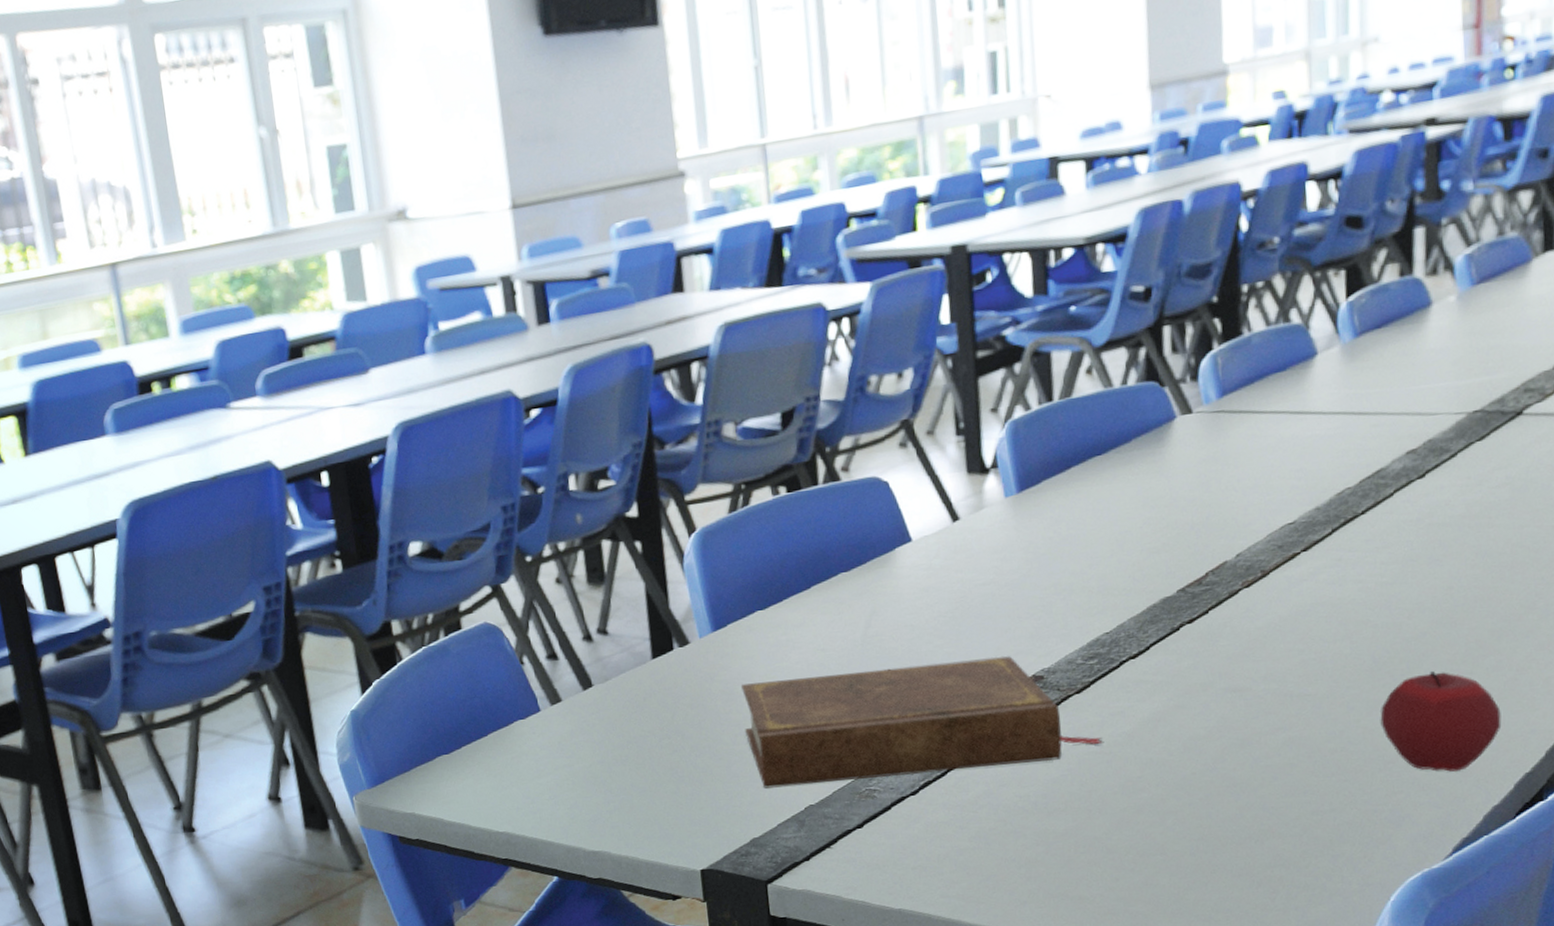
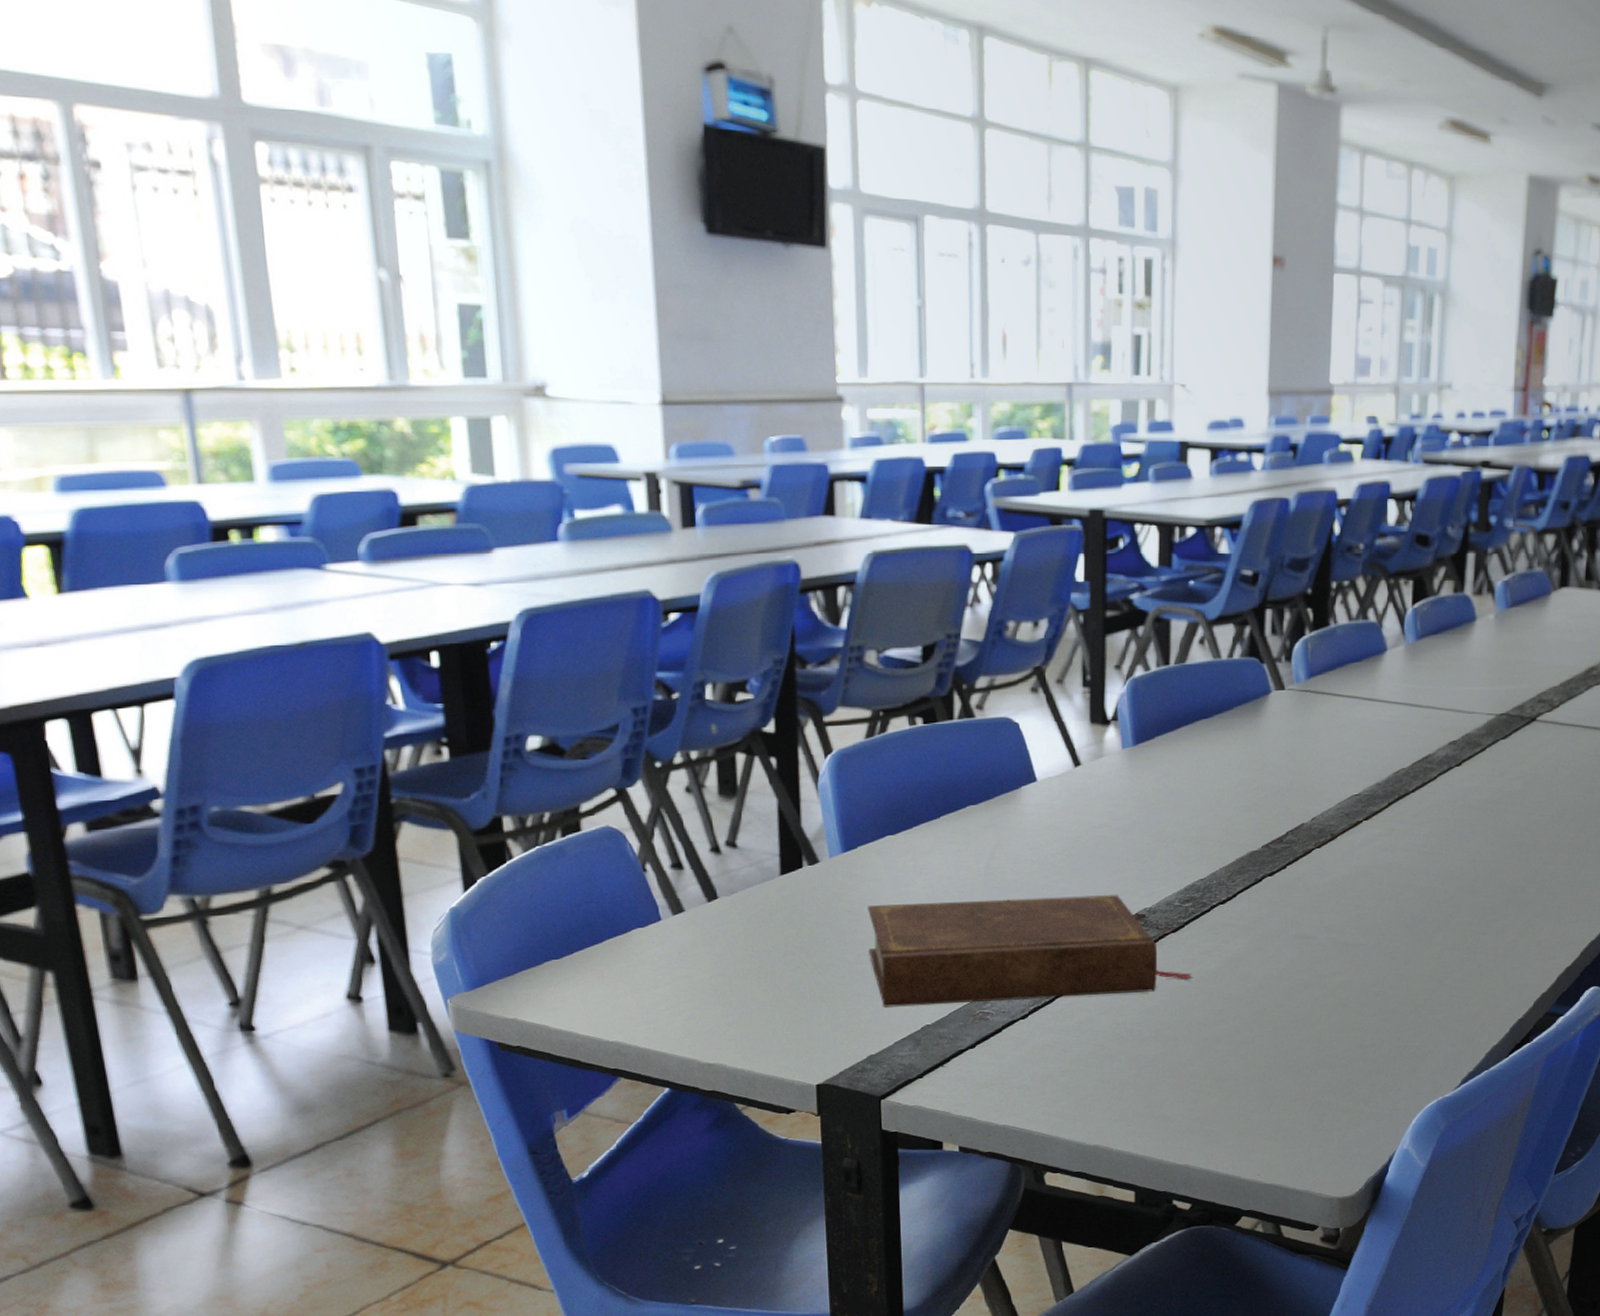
apple: present [1380,671,1502,772] -> none [1414,930,1504,1016]

